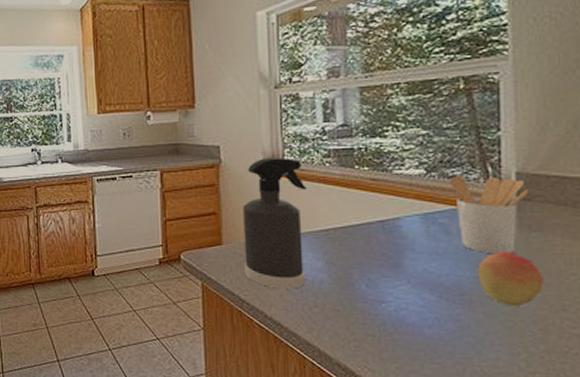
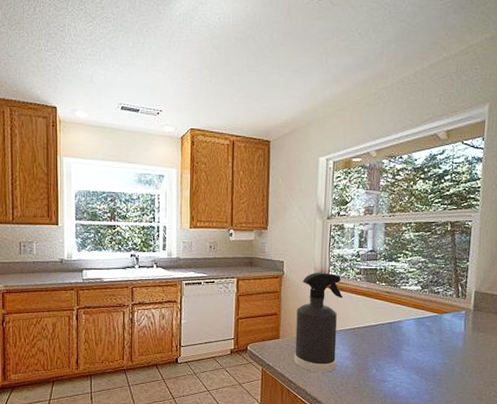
utensil holder: present [449,175,529,254] -> none [435,292,481,348]
fruit: present [477,251,543,307] -> none [445,345,483,383]

